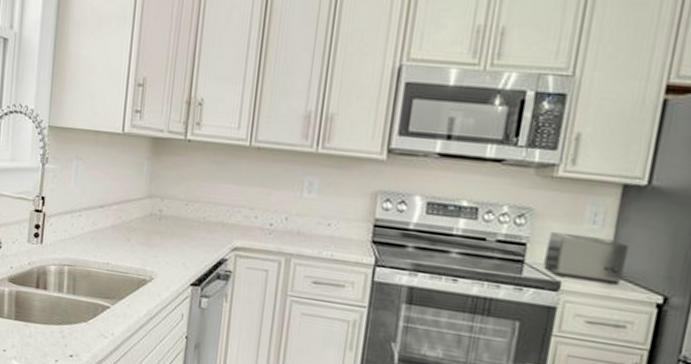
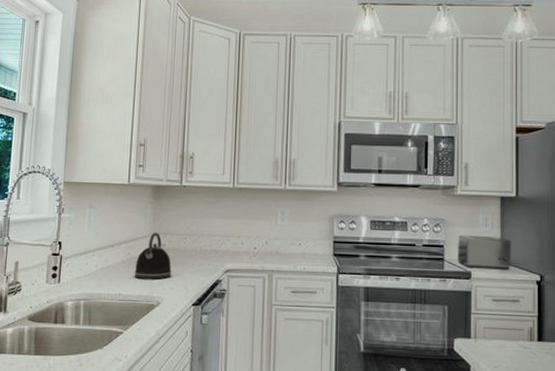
kettle: none [125,194,169,252] -> present [134,232,172,280]

